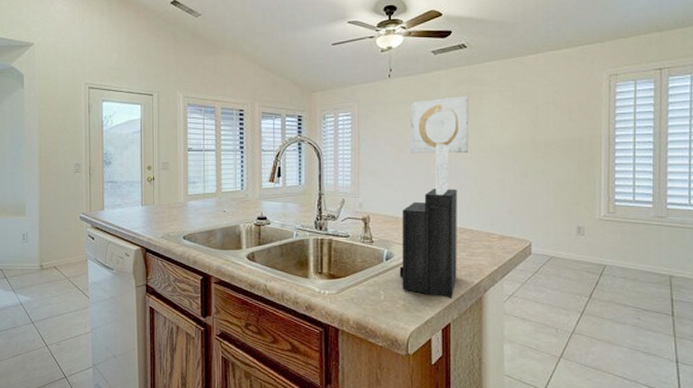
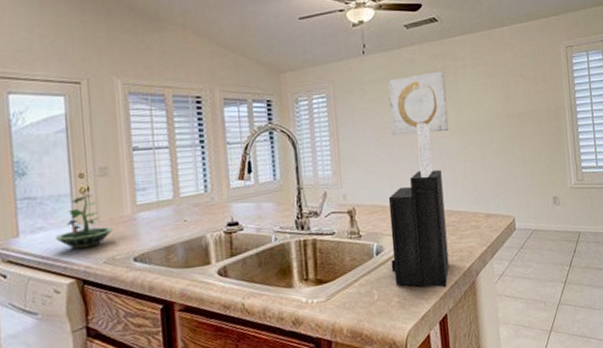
terrarium: none [129,183,170,224] -> present [56,194,114,249]

